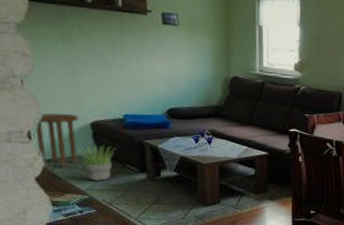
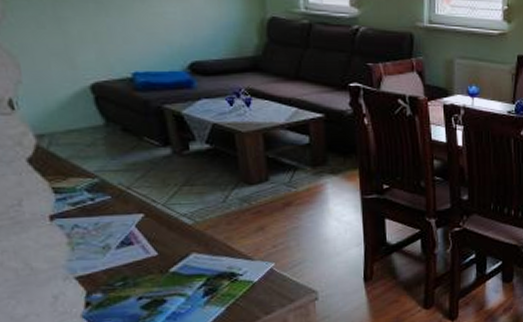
side table: present [34,112,79,167] -> none [15,73,79,144]
potted plant: present [76,145,117,181] -> none [75,113,129,159]

